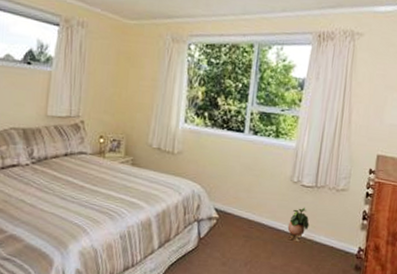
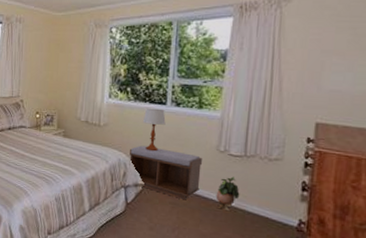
bench: none [203,176,276,233] -> present [129,145,202,200]
table lamp: none [219,135,243,183] -> present [142,108,166,152]

